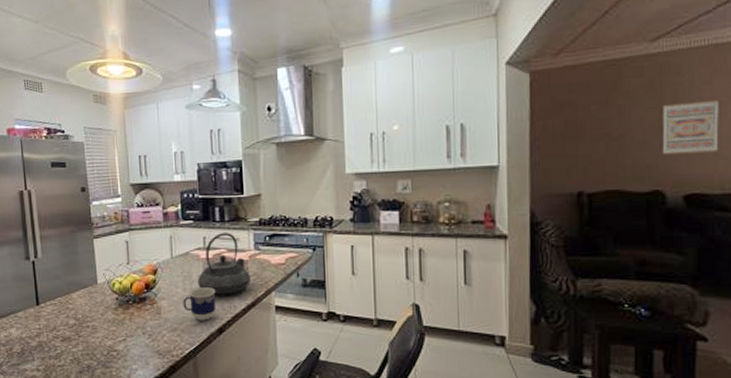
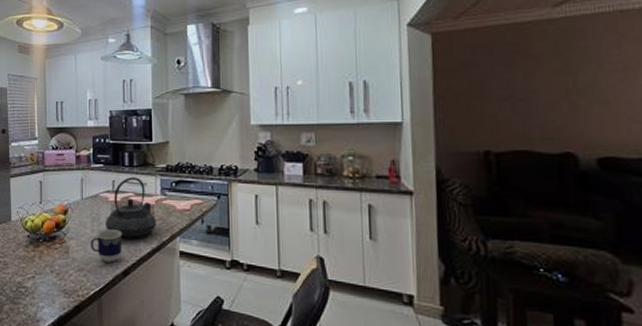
wall art: present [662,99,719,155] -> none [569,64,632,117]

